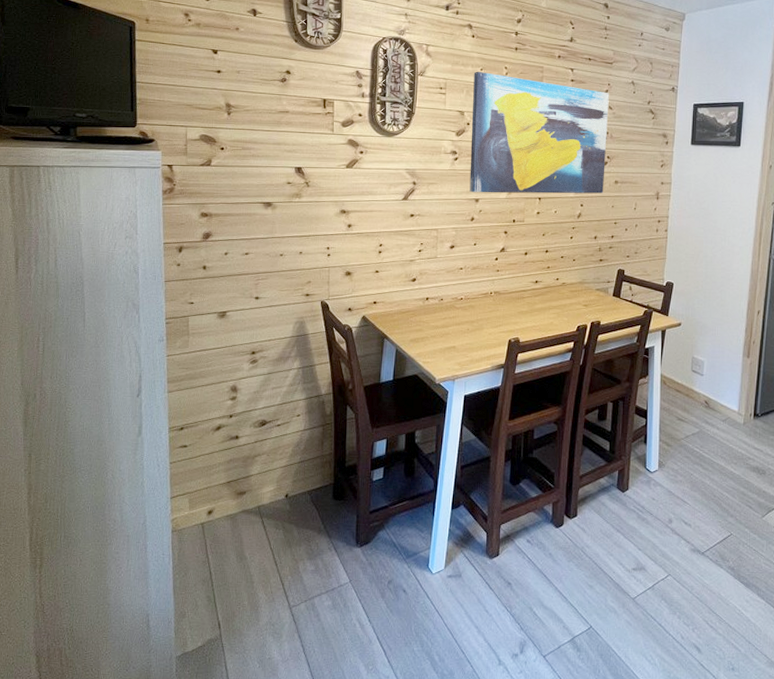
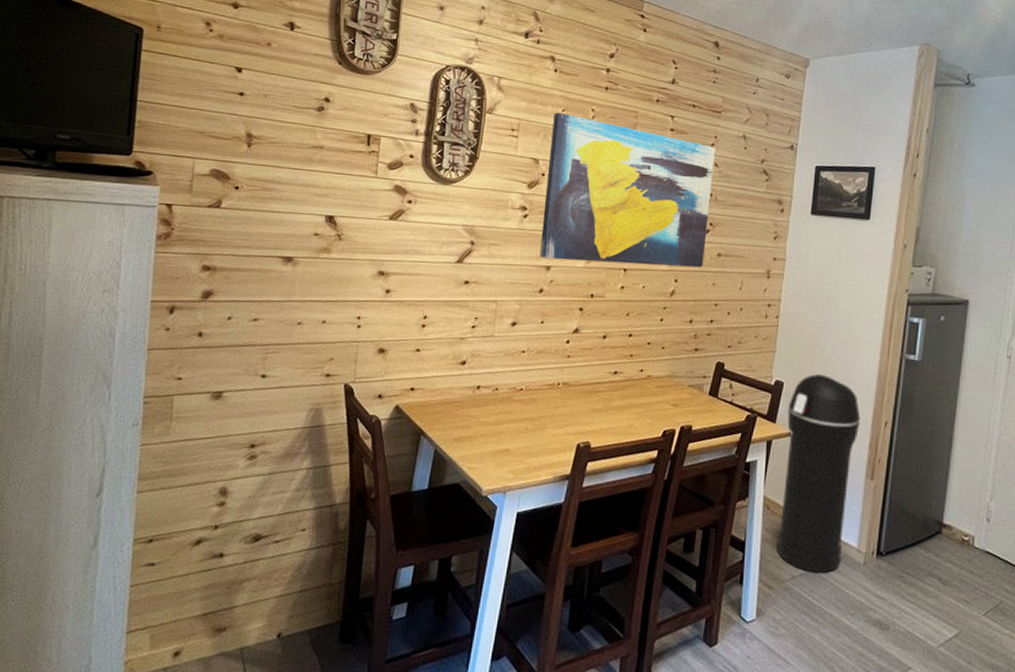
trash can: none [673,275,738,433] -> present [776,374,861,574]

